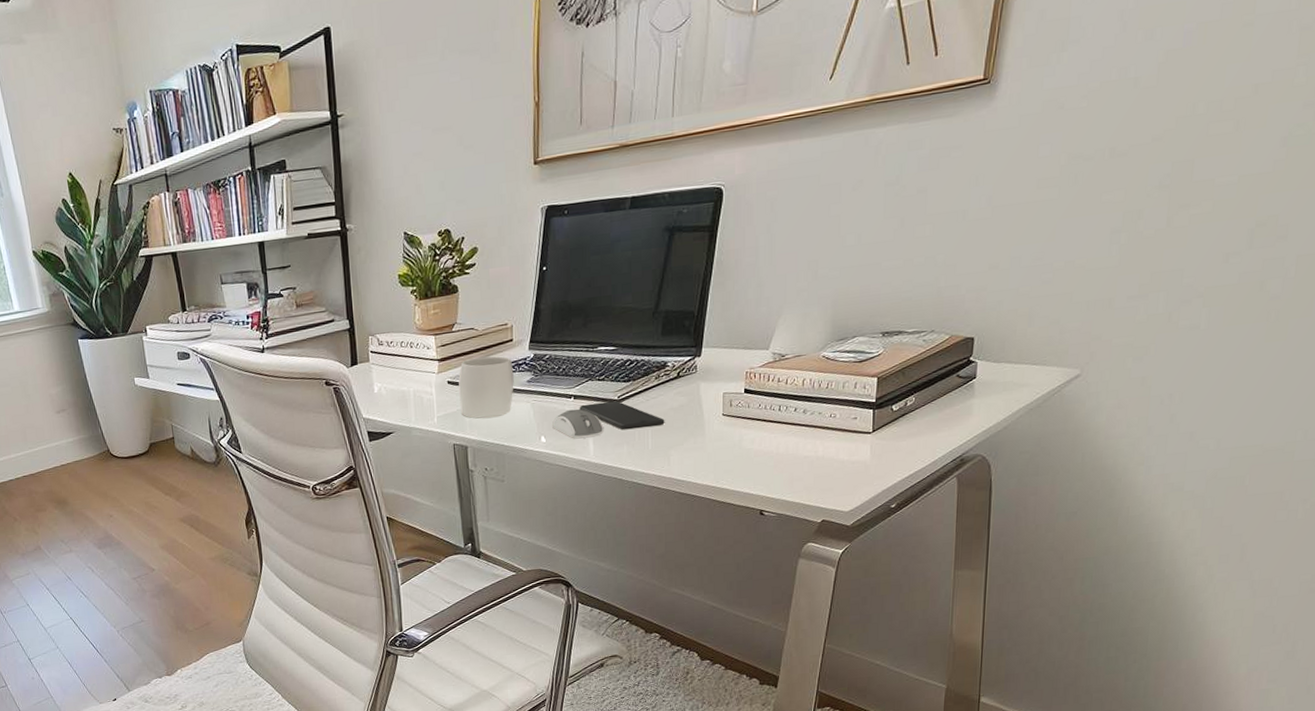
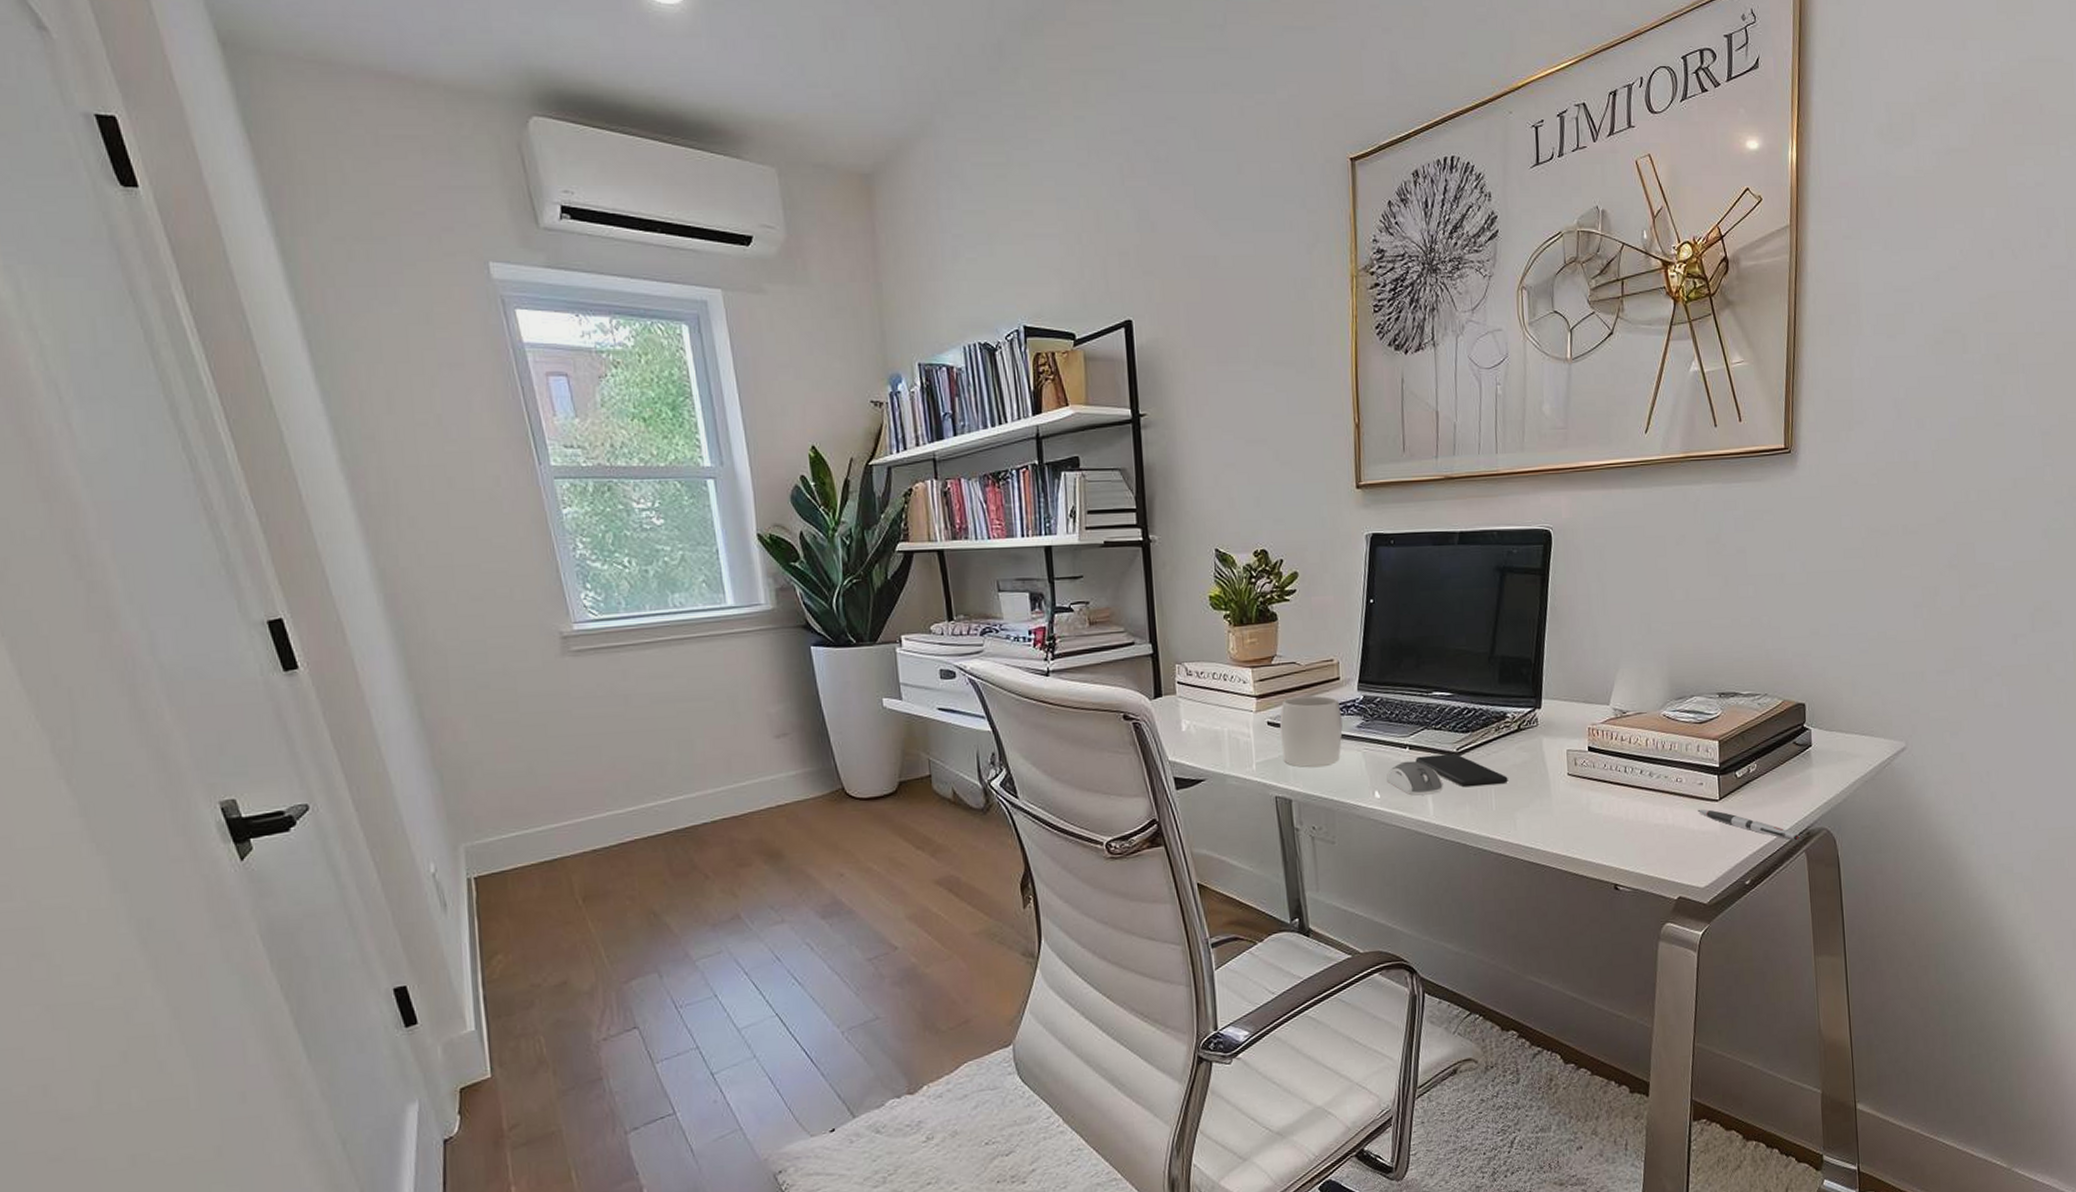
pen: none [849,441,953,468] -> present [1697,809,1800,841]

